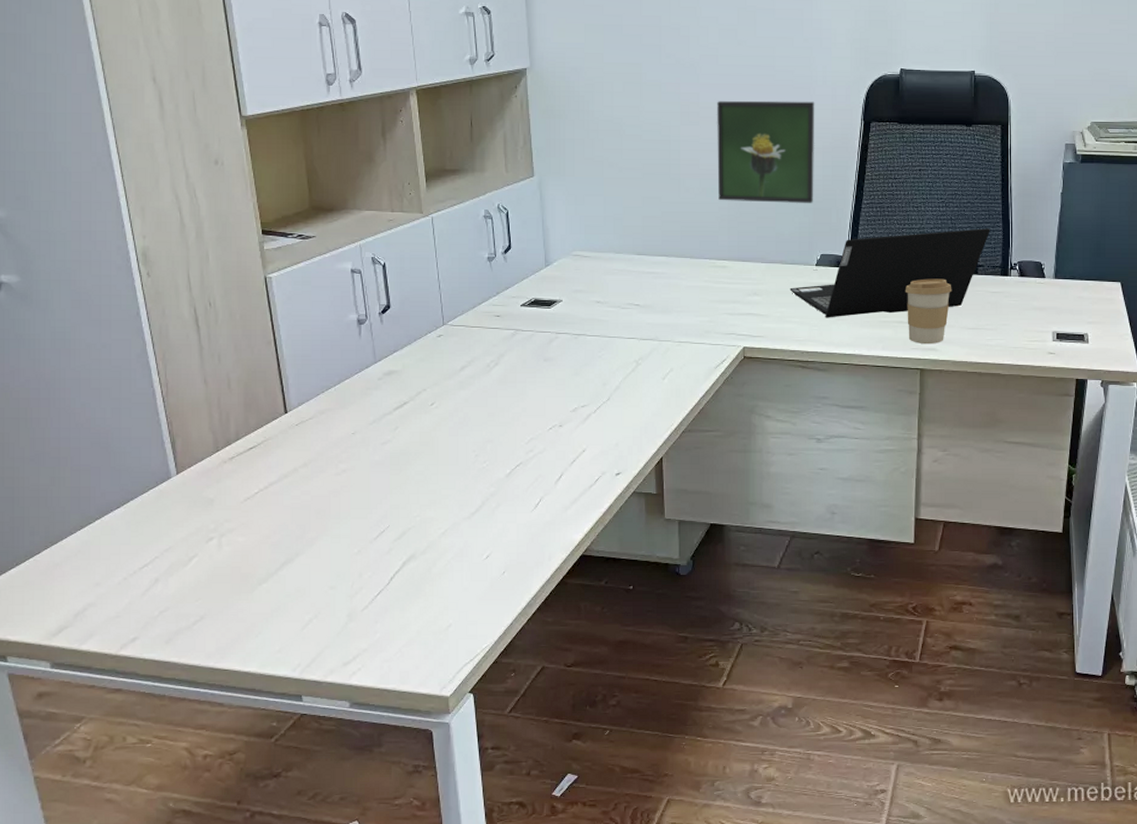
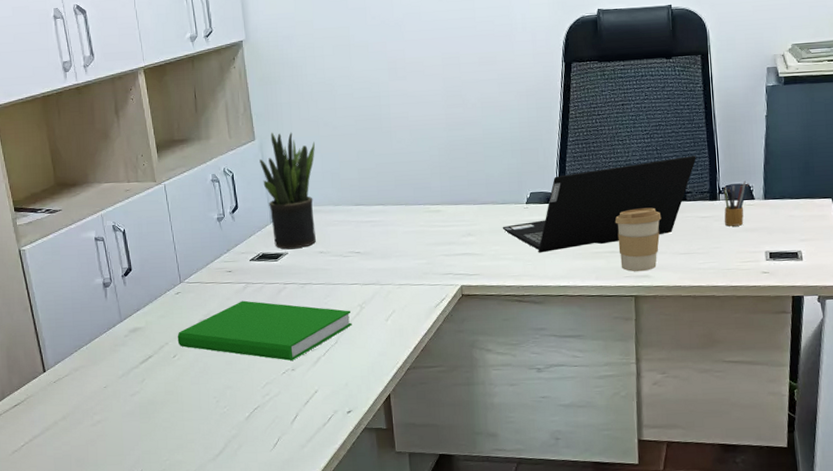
book: none [436,348,627,416] -> present [177,300,352,361]
potted plant: none [537,169,598,297] -> present [259,132,316,250]
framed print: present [717,100,815,203] -> none [422,48,521,149]
pencil box: none [1014,258,1041,304] -> present [723,181,750,226]

